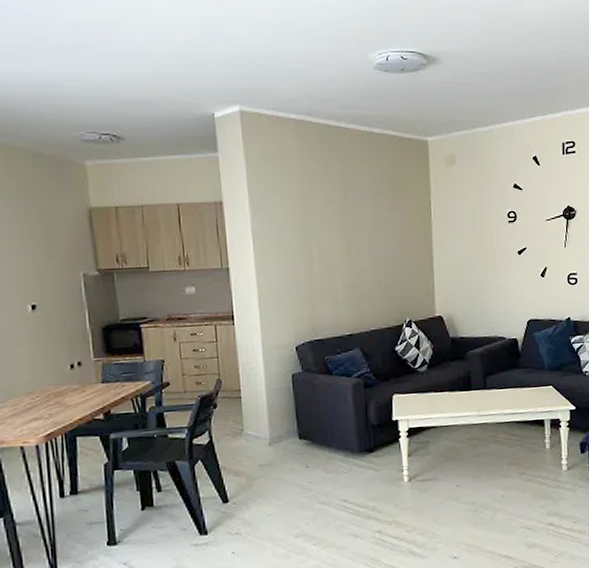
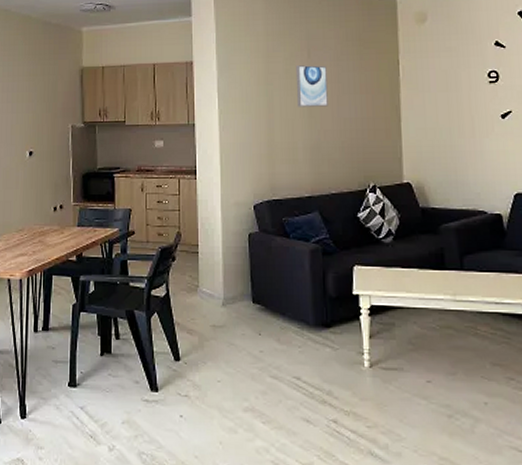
wall art: none [332,205,366,248] -> present [295,65,328,107]

